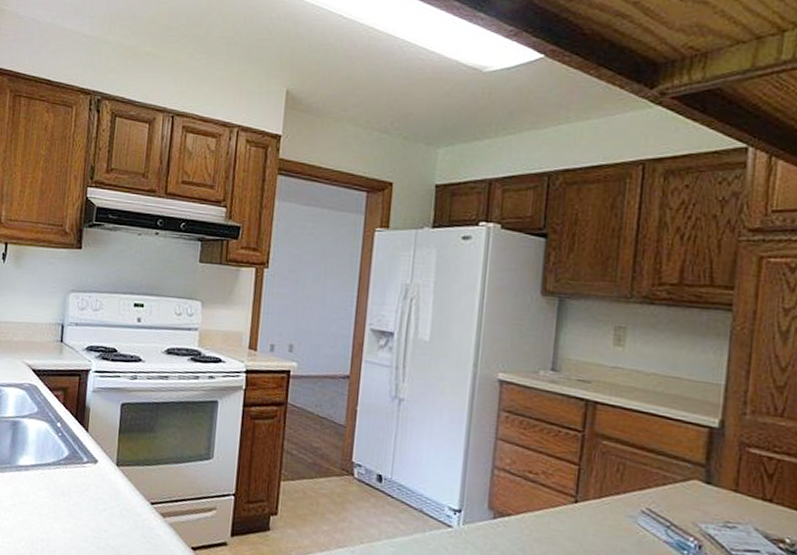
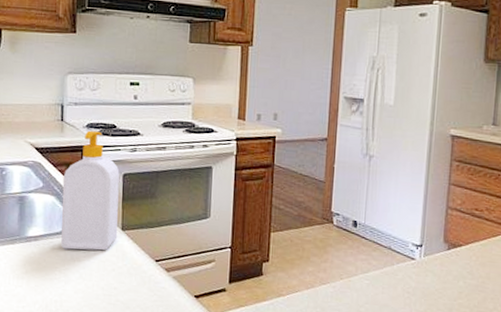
soap bottle: none [52,353,118,487] -> present [61,130,120,251]

